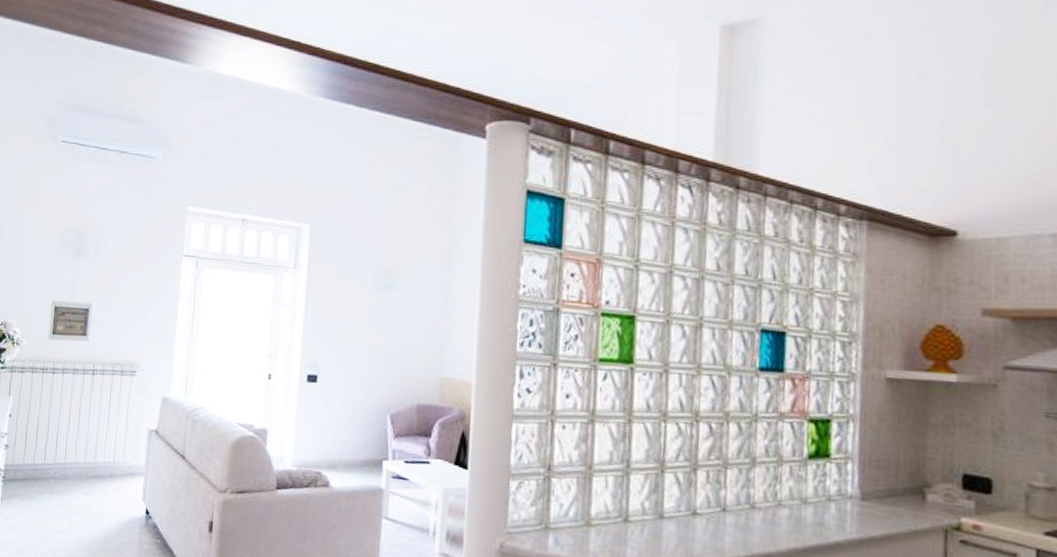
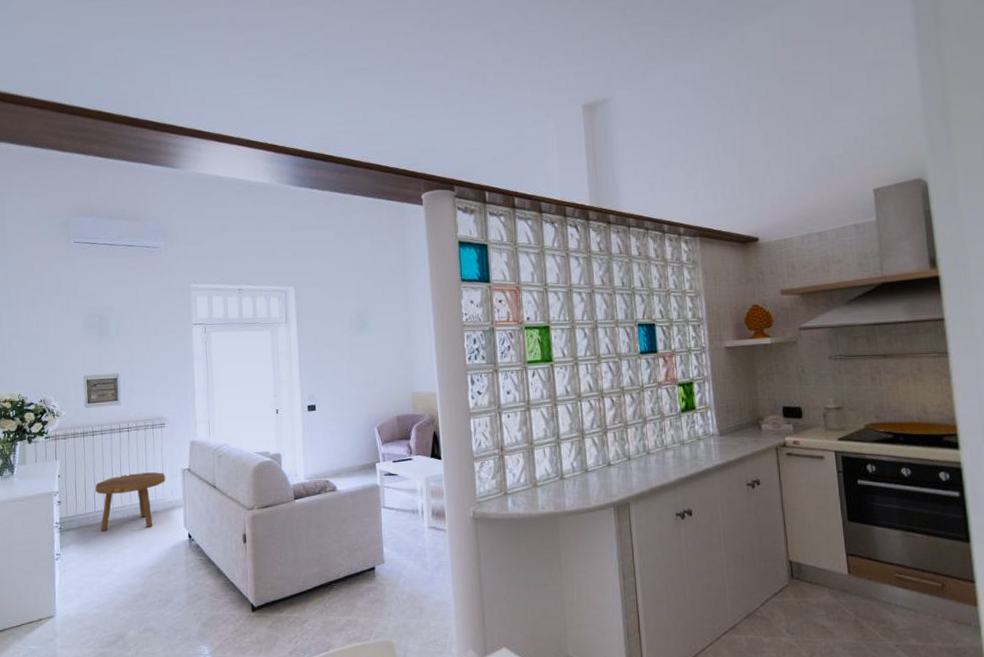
footstool: none [47,425,129,493] -> present [95,472,166,531]

